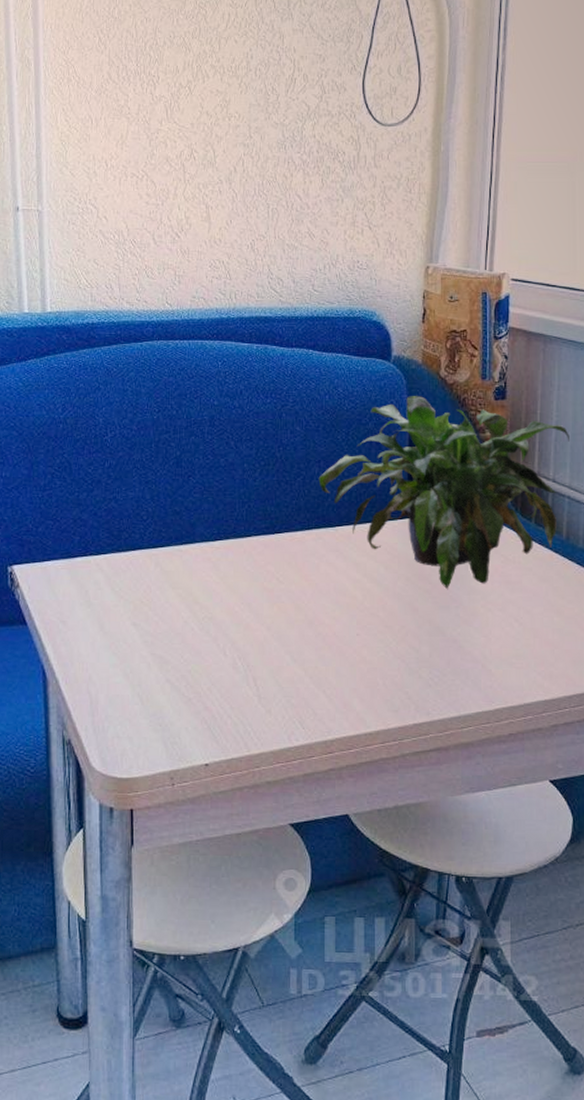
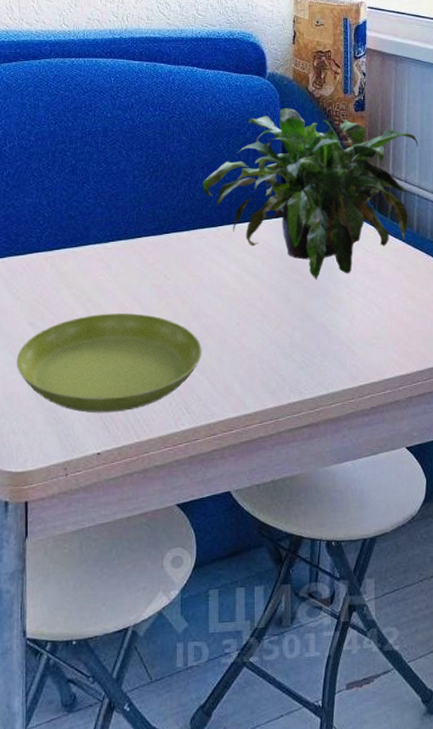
saucer: none [120,617,318,723] -> present [16,312,202,413]

